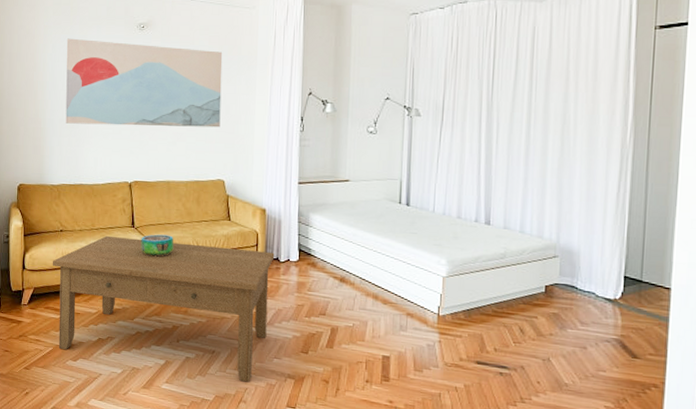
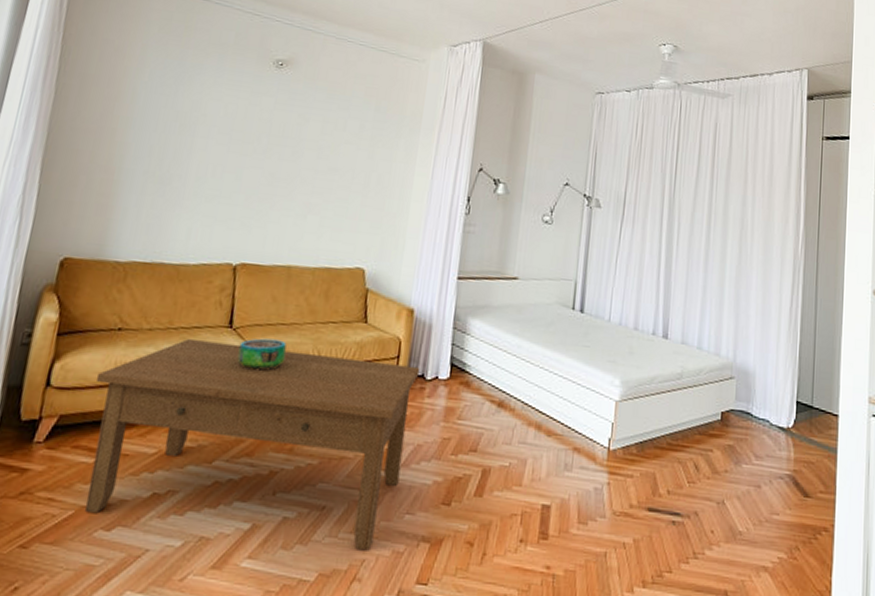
wall art: present [65,38,223,128] -> none [152,65,381,201]

